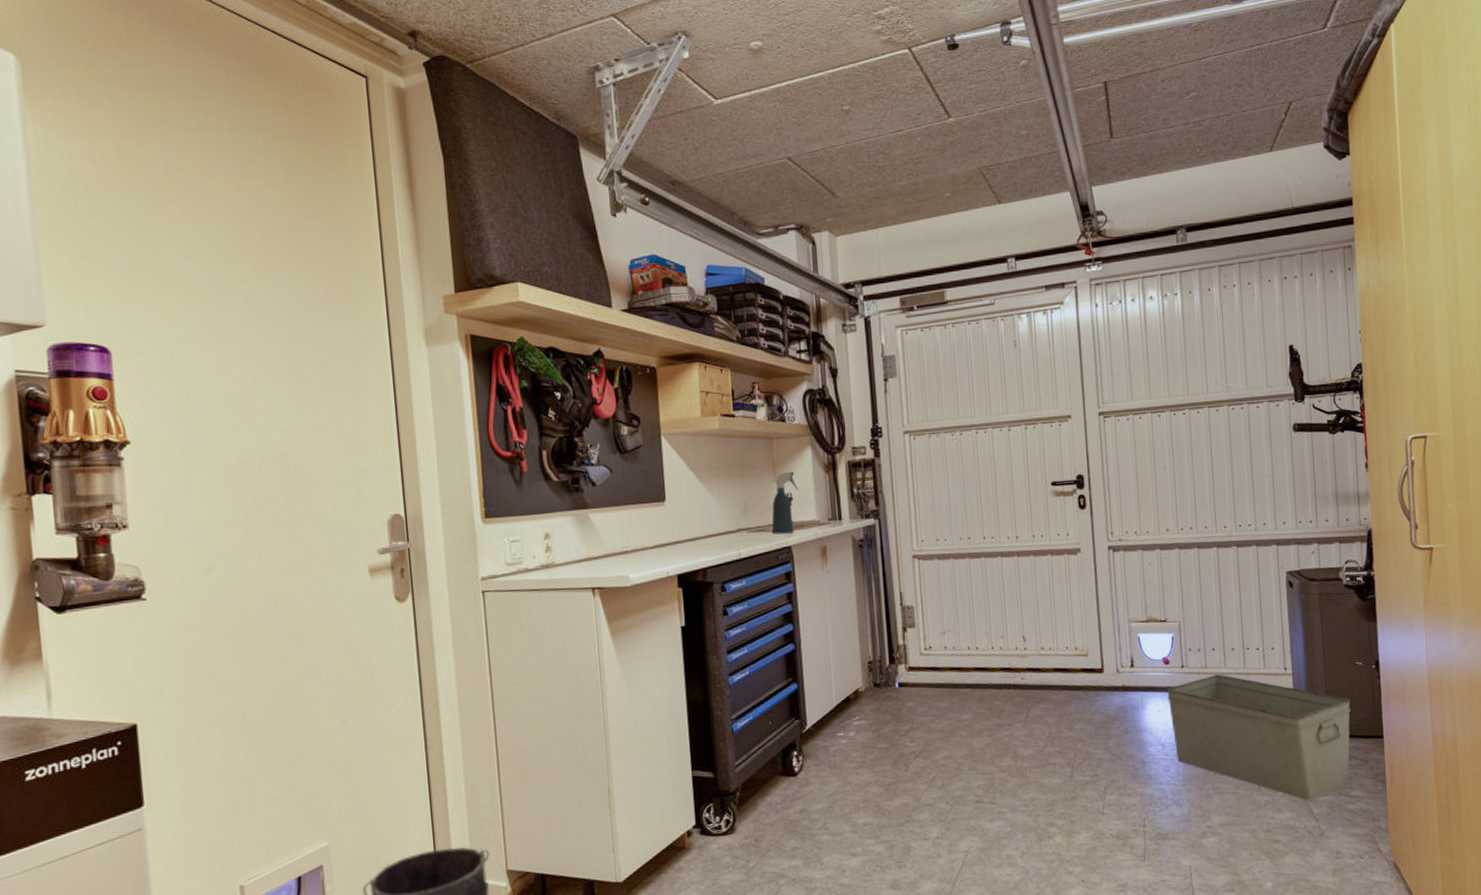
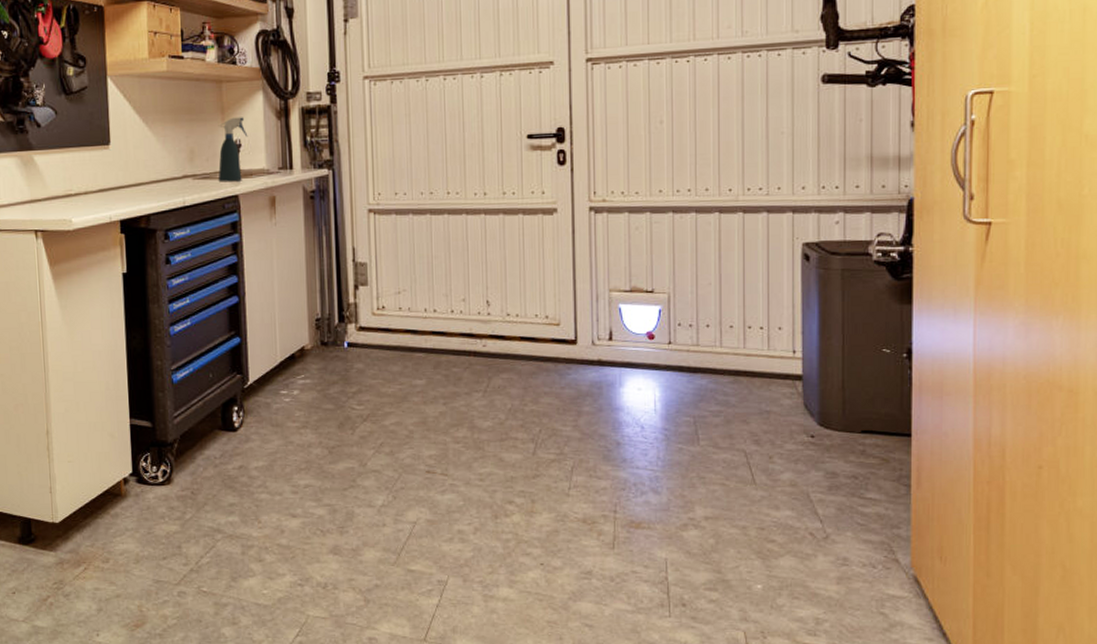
storage bin: present [1167,674,1351,801] -> none [650,354,873,500]

